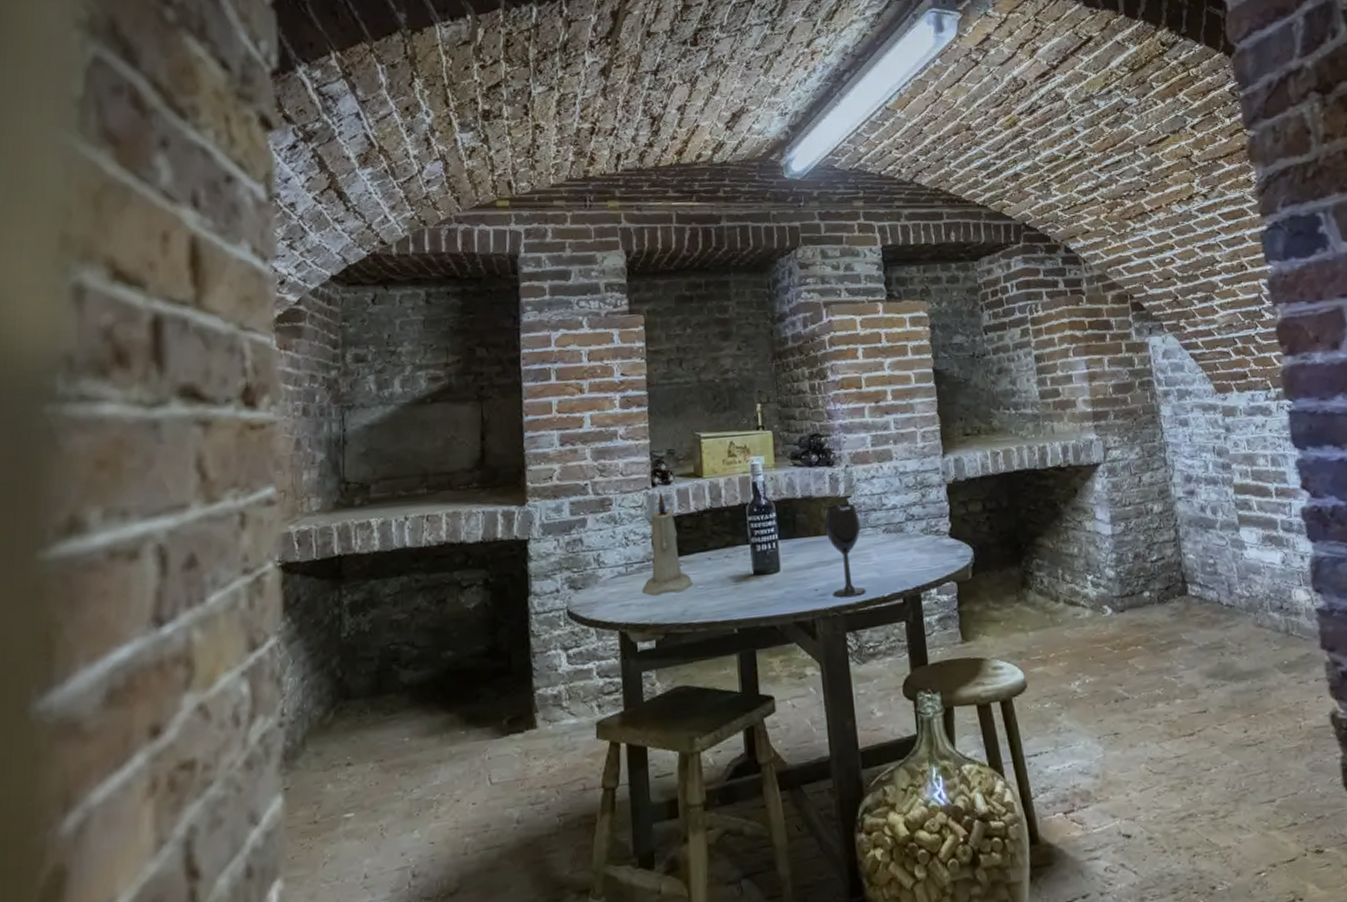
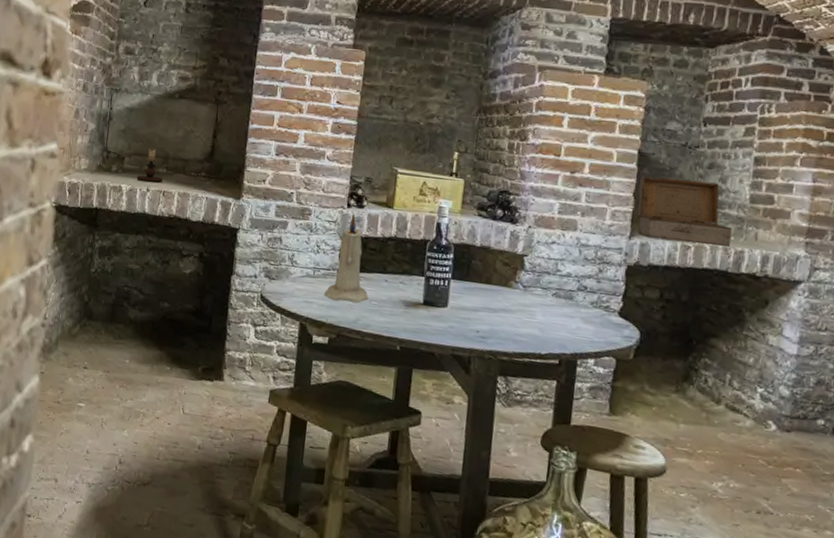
candlestick: none [389,467,423,511] -> present [136,148,162,183]
wine glass: present [824,503,866,598] -> none [492,259,533,347]
wooden box: none [939,386,1032,453] -> present [637,175,732,248]

